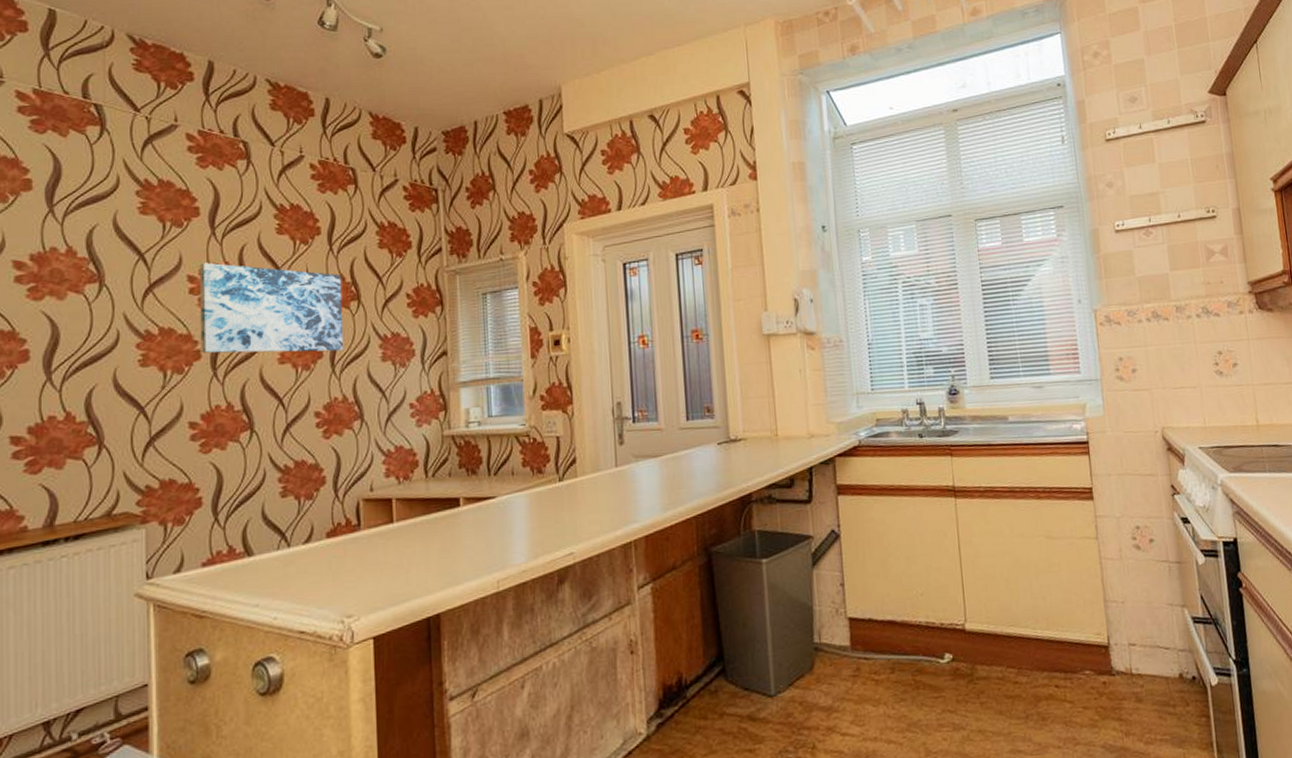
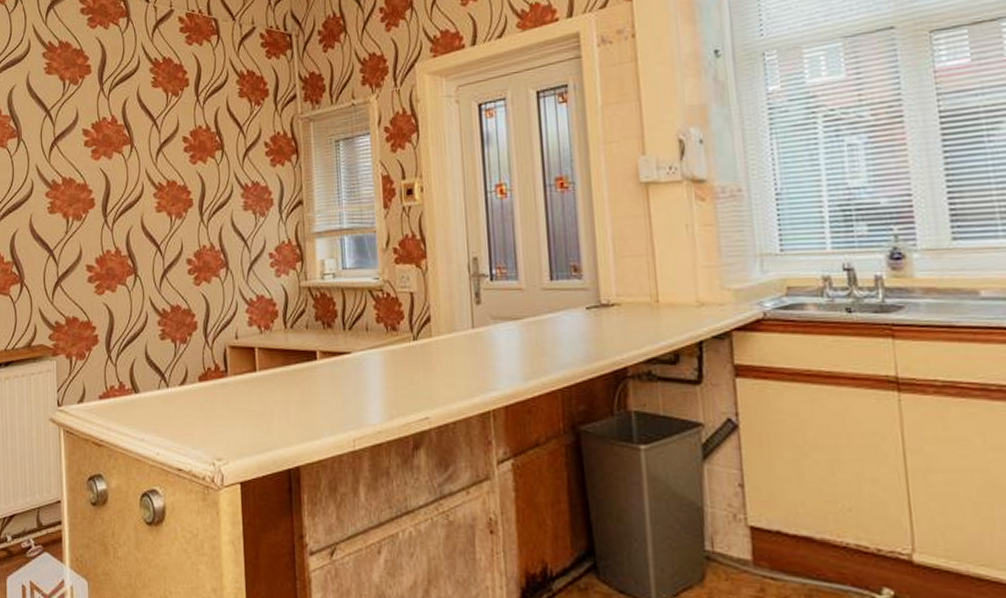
wall art: present [199,262,344,354] -> none [92,116,211,202]

